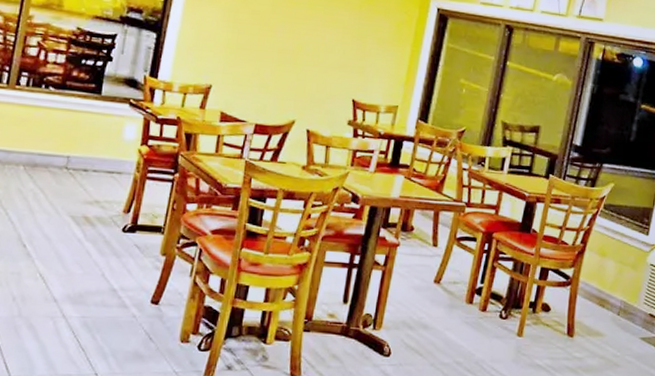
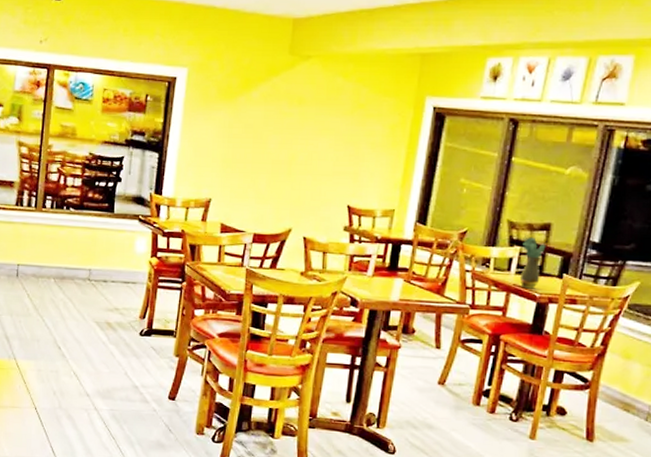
vase: none [511,135,535,188] -> present [519,234,546,289]

